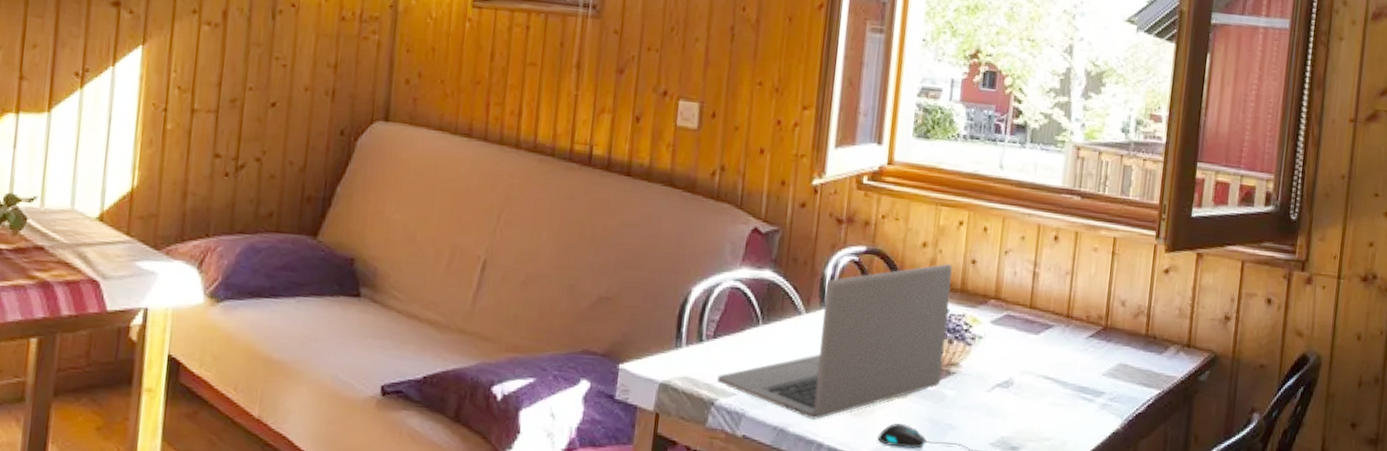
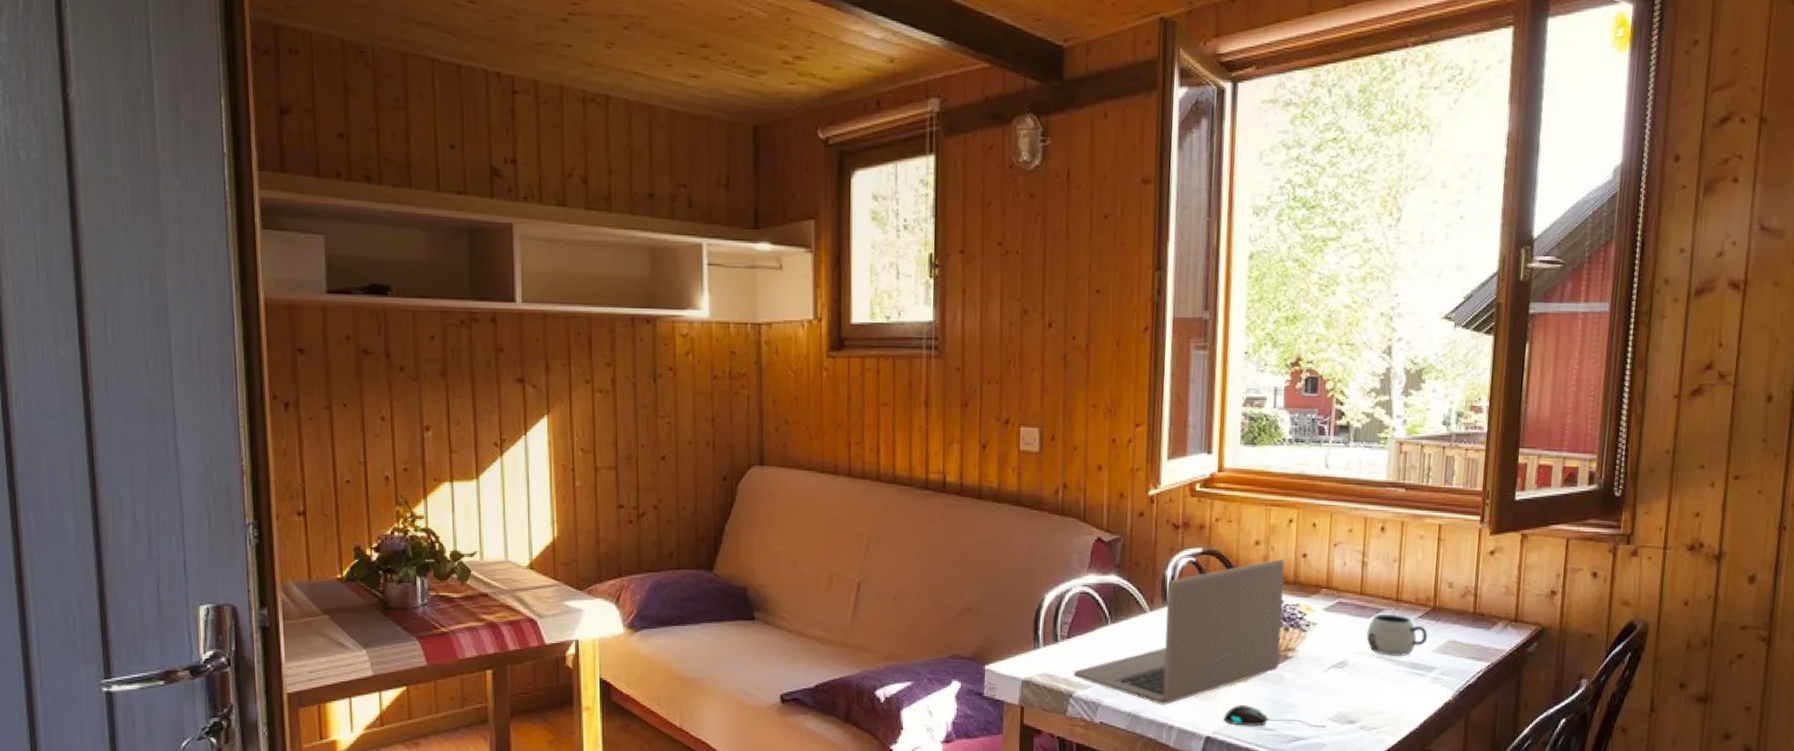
mug: none [1034,330,1098,378] -> present [1366,613,1428,656]

